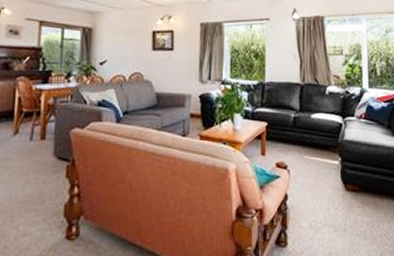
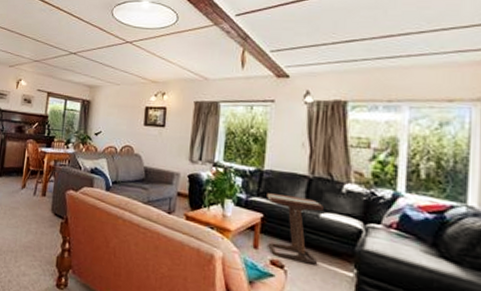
side table: none [269,103,313,160] -> present [267,193,323,265]

